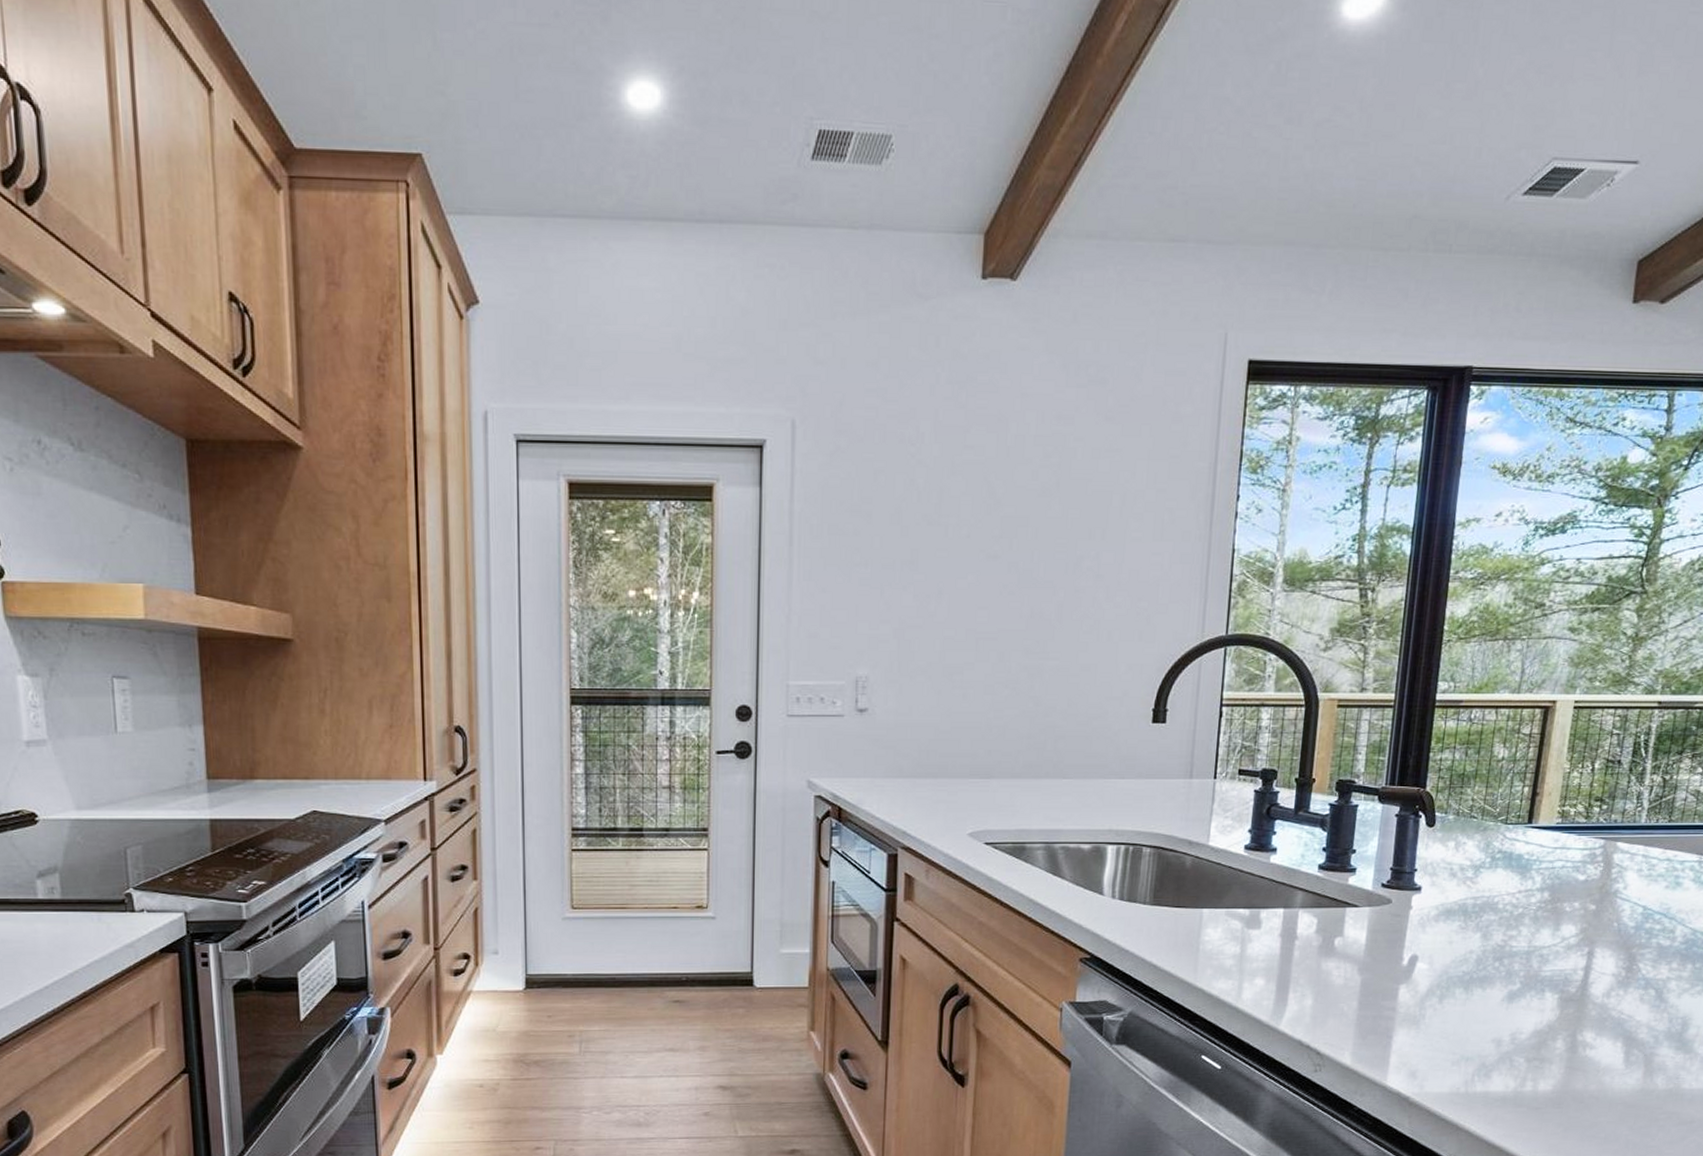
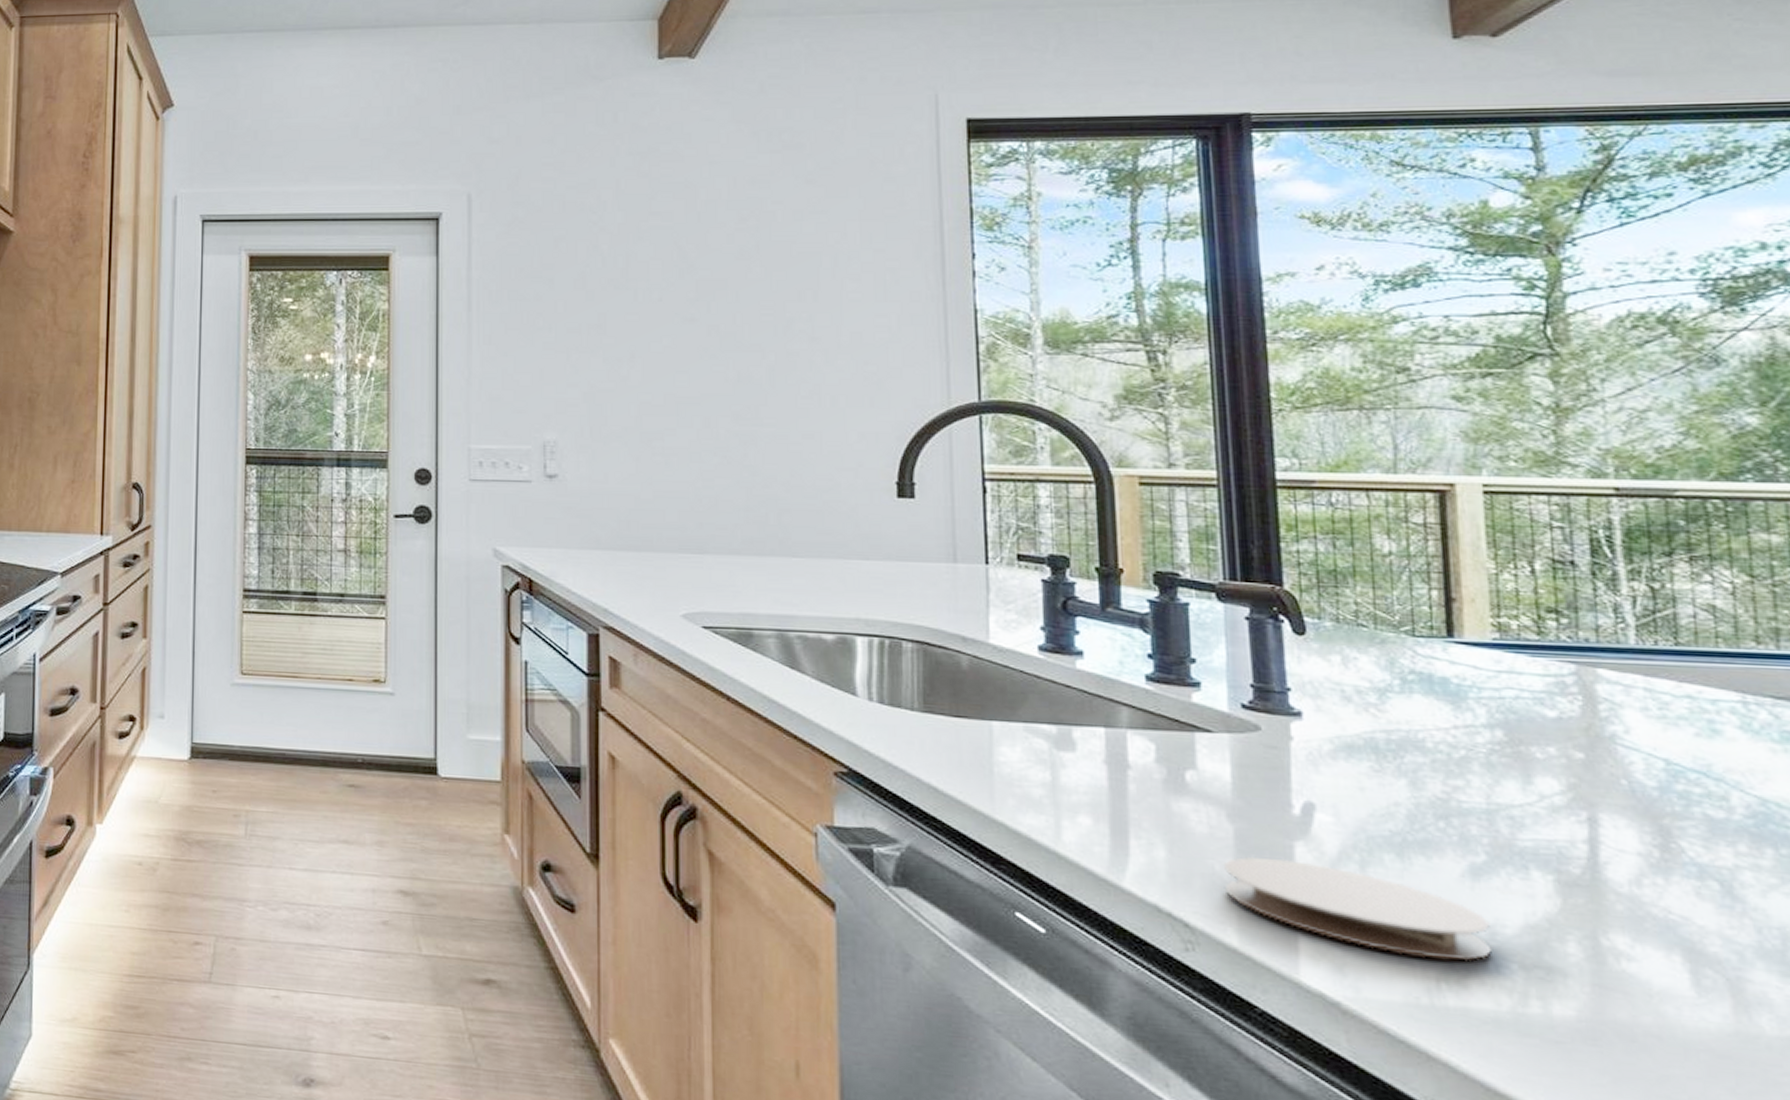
coaster: none [1347,998,1513,1060] -> present [1223,856,1492,961]

